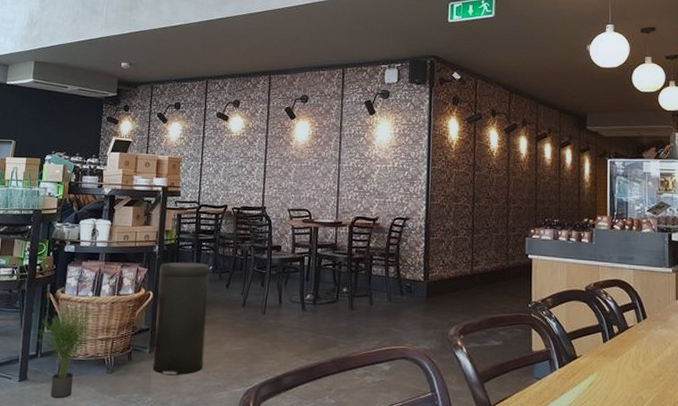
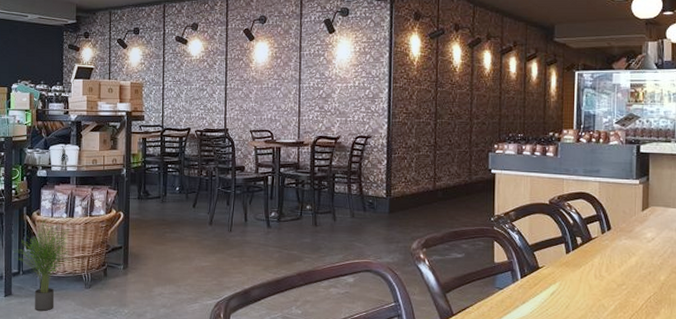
pedal bin: present [153,262,210,375] -> none [127,184,176,289]

